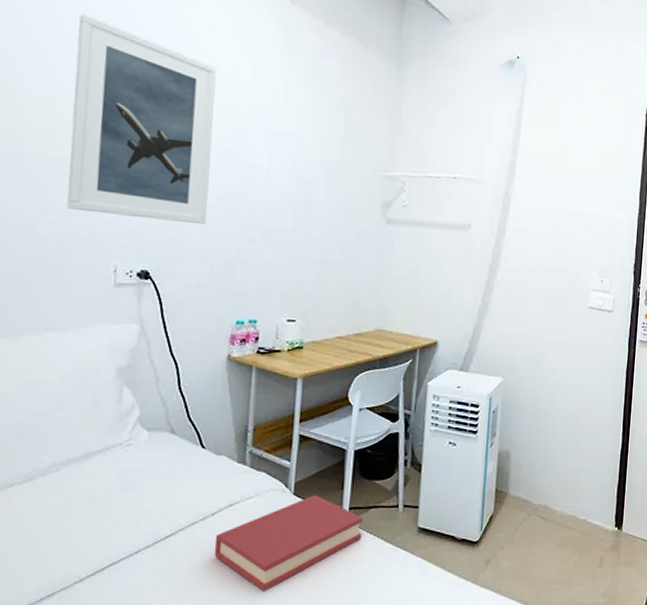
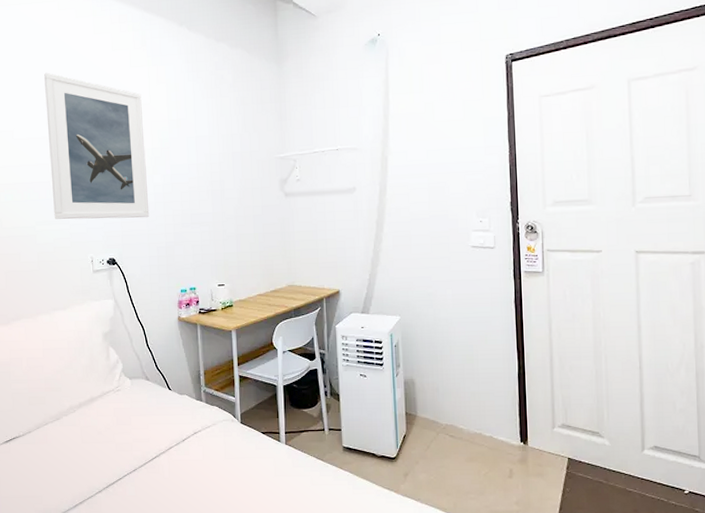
hardback book: present [214,495,362,591] -> none [187,423,298,499]

